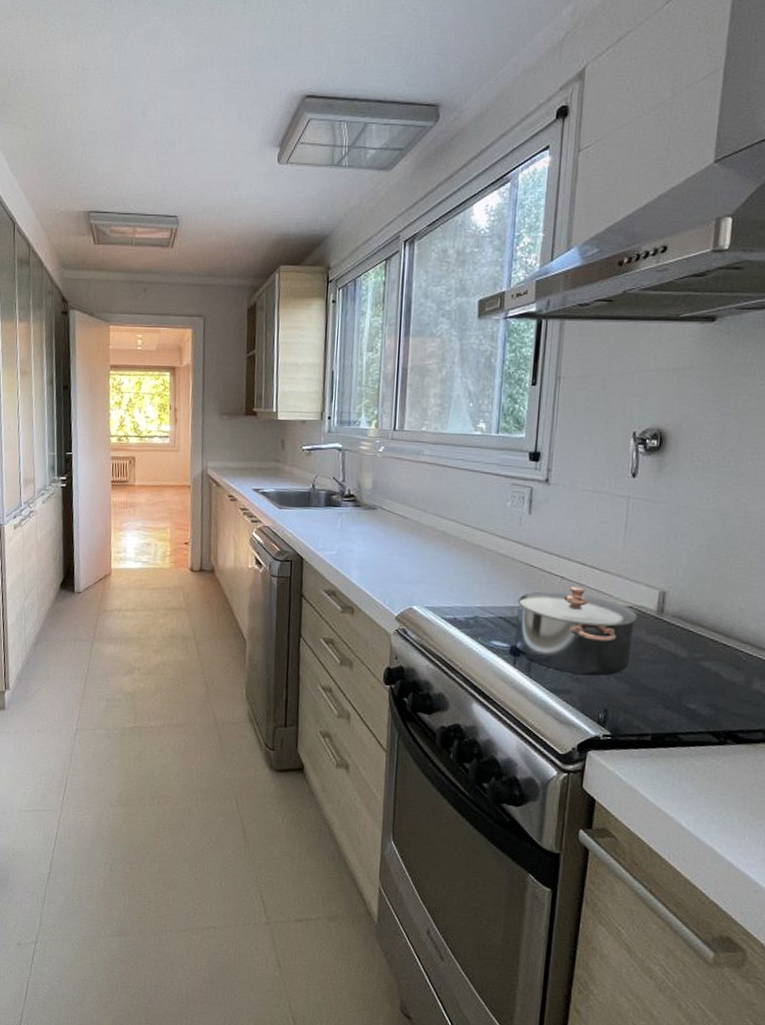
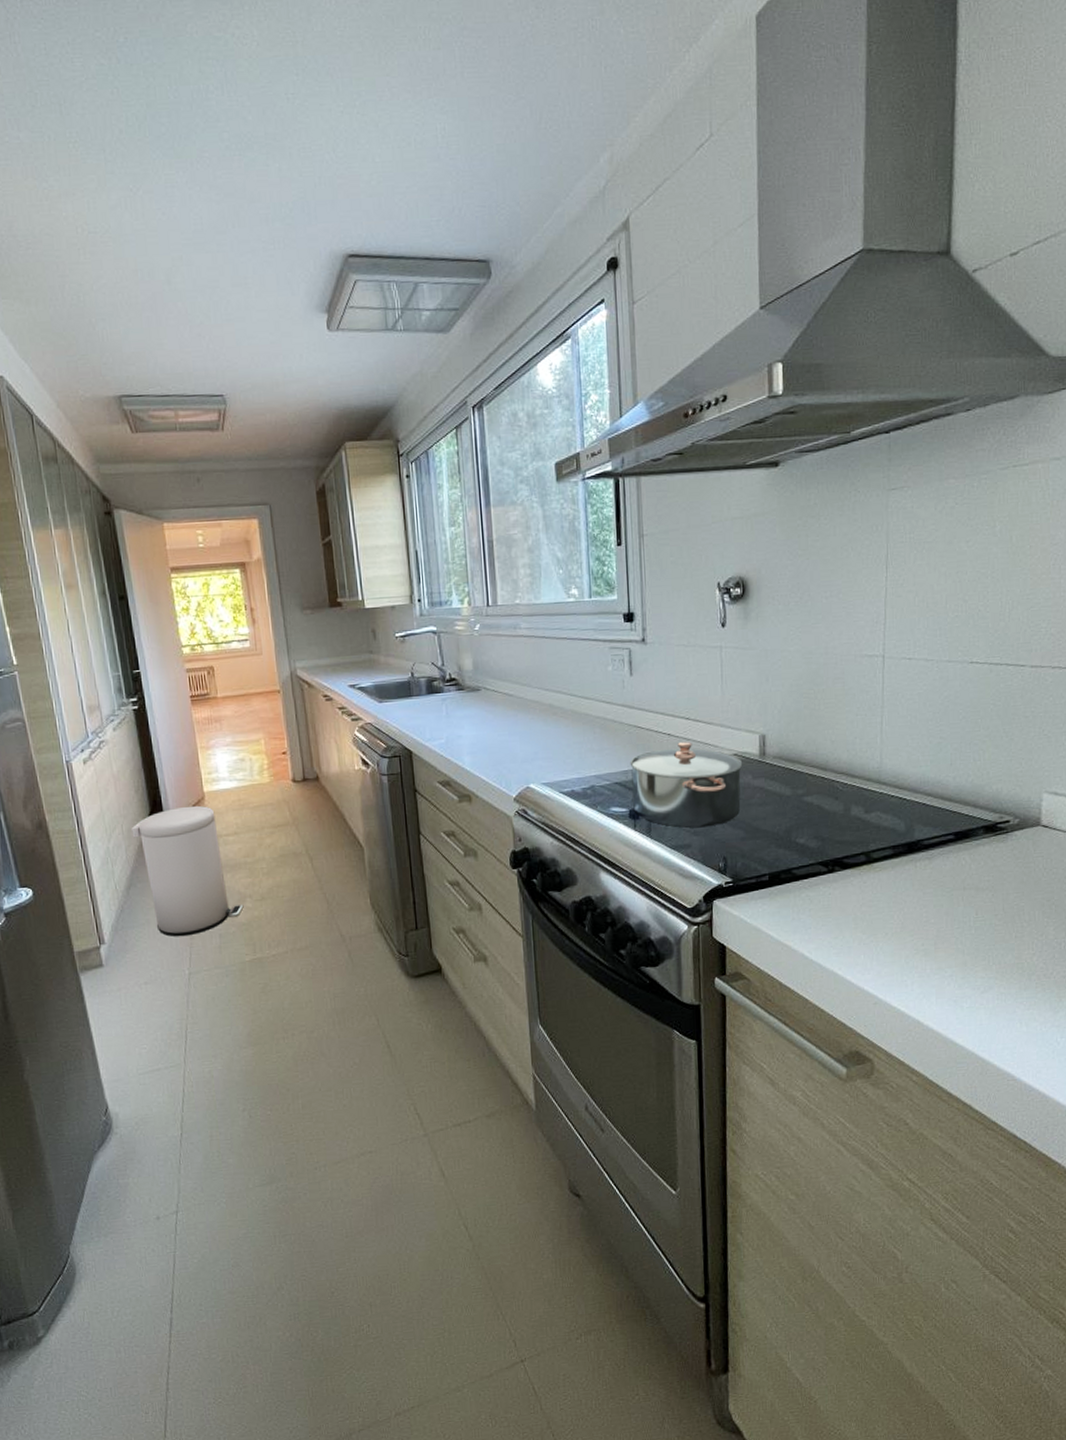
pedal bin: none [45,579,132,695] -> present [131,805,244,937]

